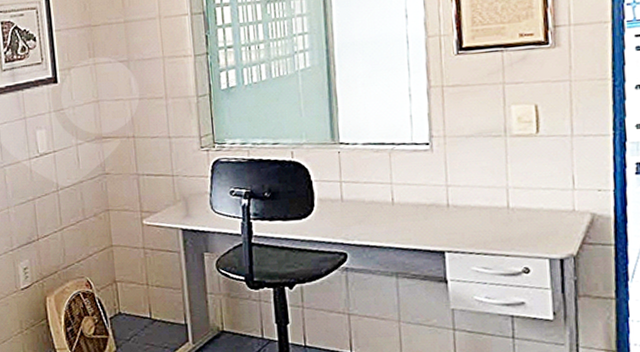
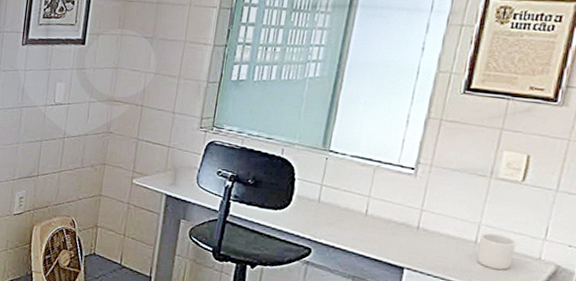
mug: none [511,193,549,232] -> present [476,232,517,270]

